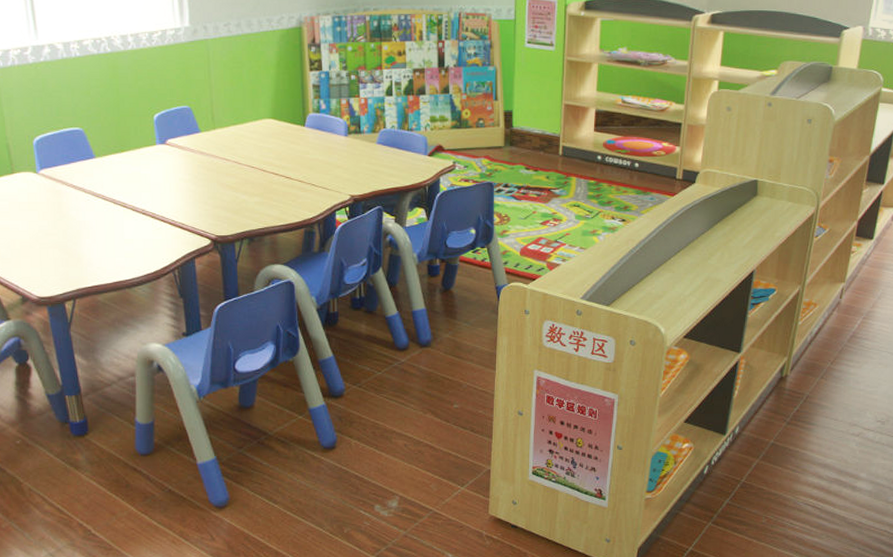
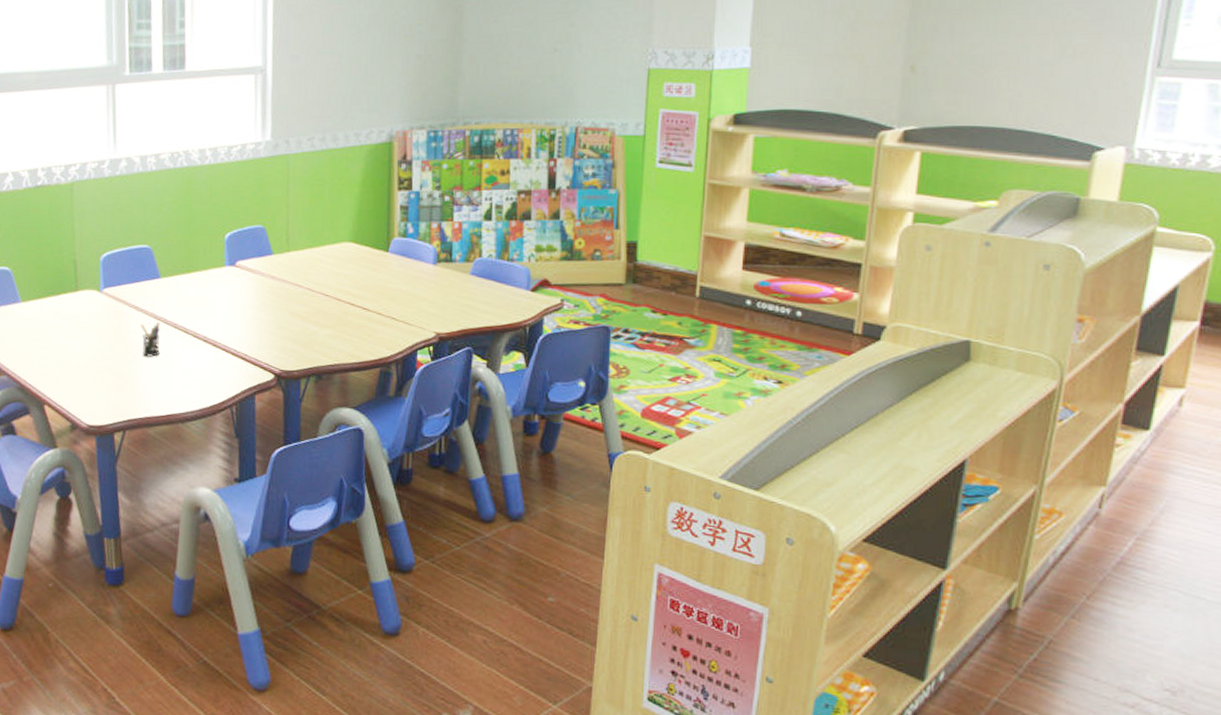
pen holder: none [80,198,101,231] -> present [141,321,160,357]

